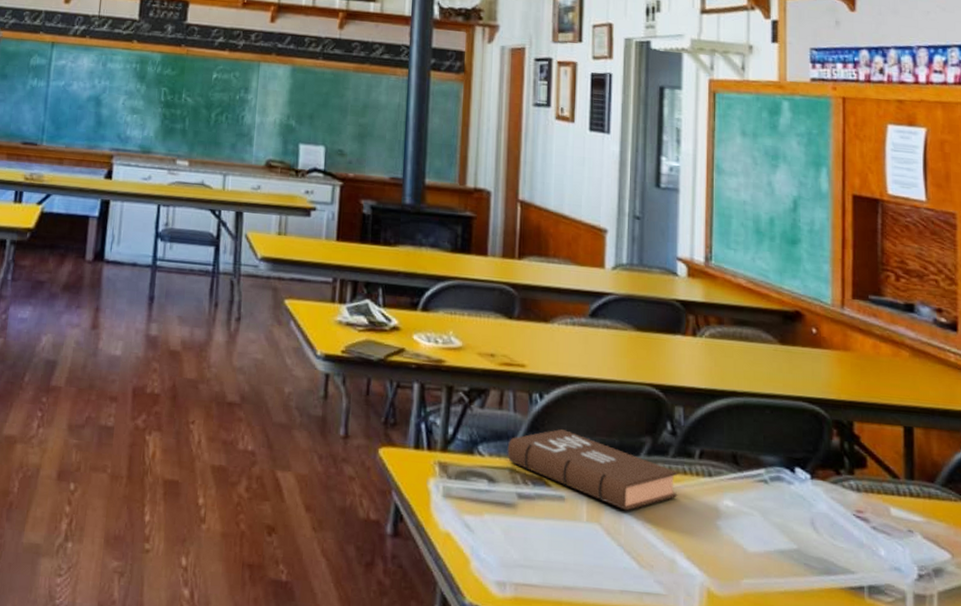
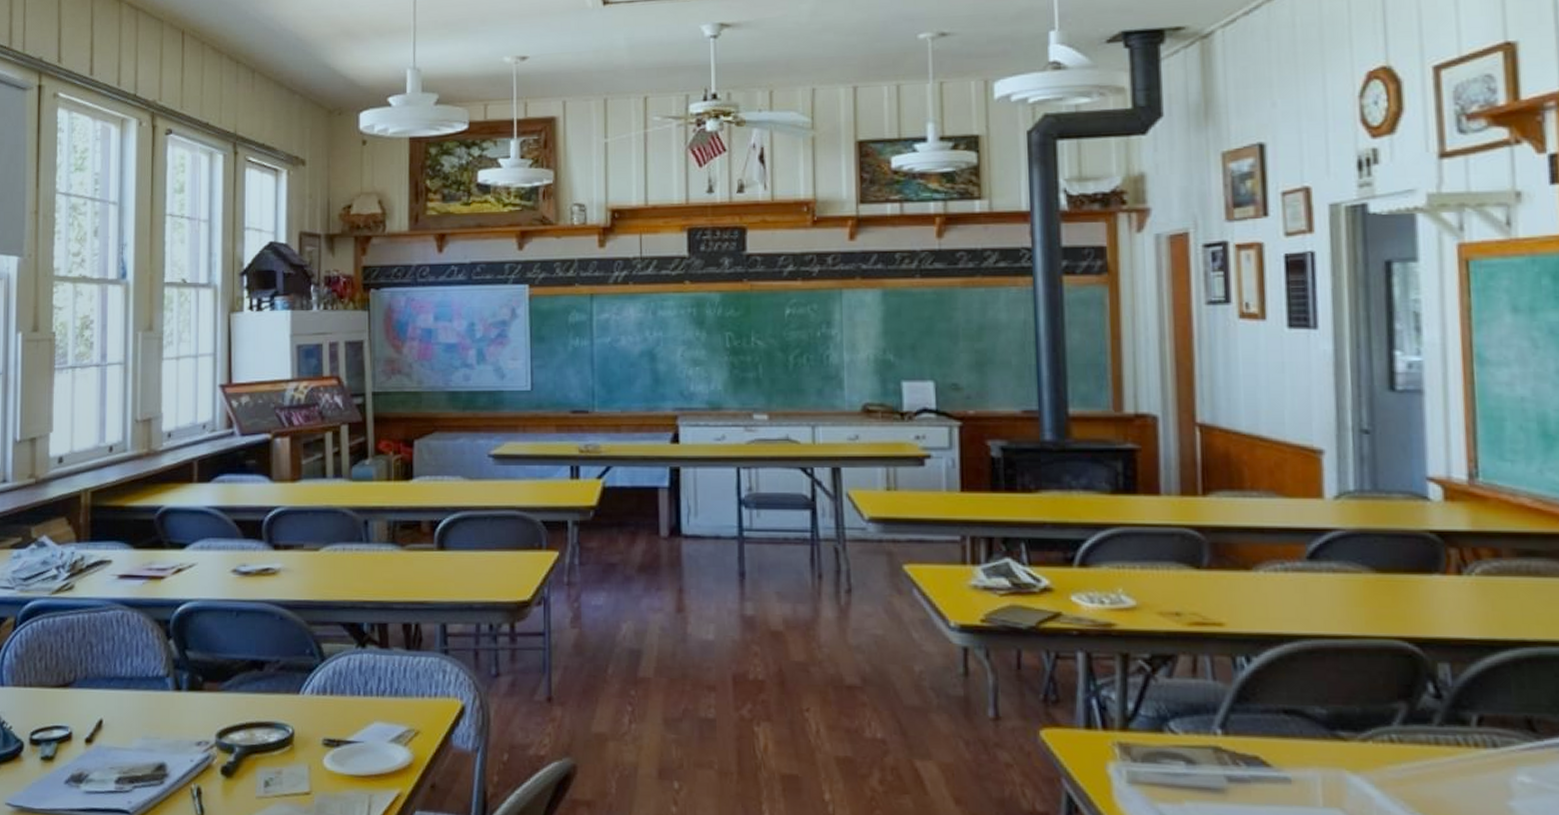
book: present [507,429,678,511] -> none [1207,698,1450,793]

